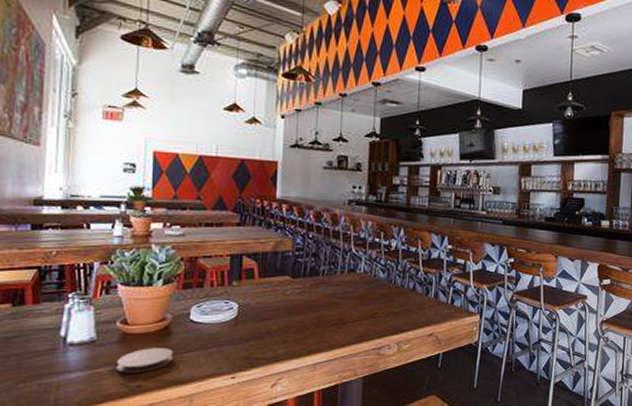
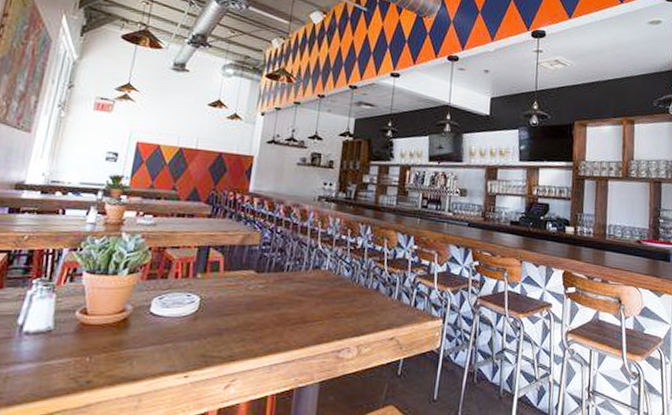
coaster: present [116,348,173,373] -> none [68,340,129,368]

